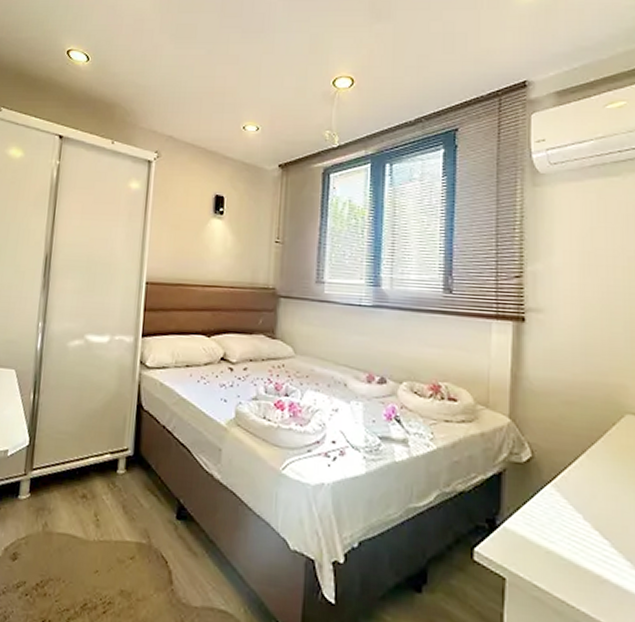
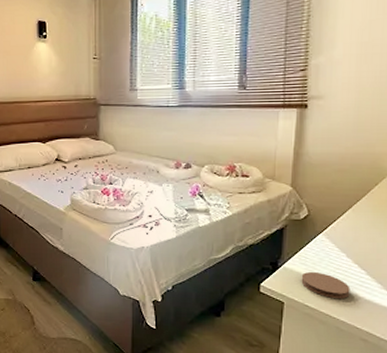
coaster: none [526,536,592,580] -> present [301,271,351,299]

